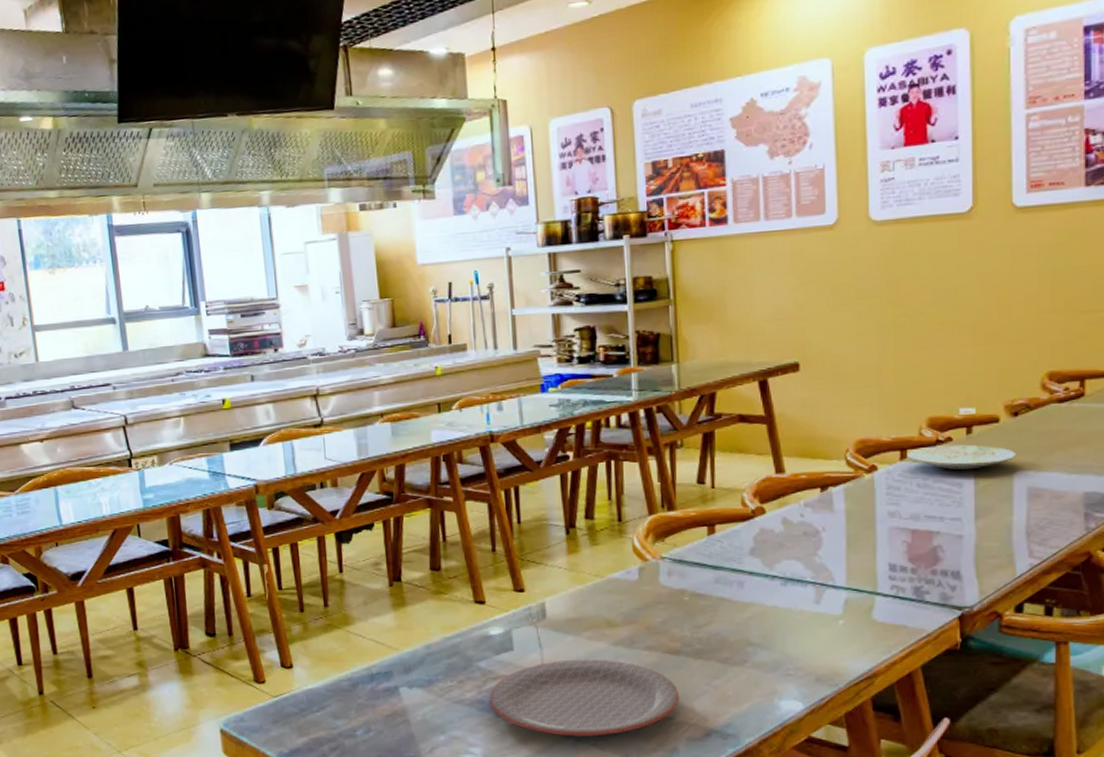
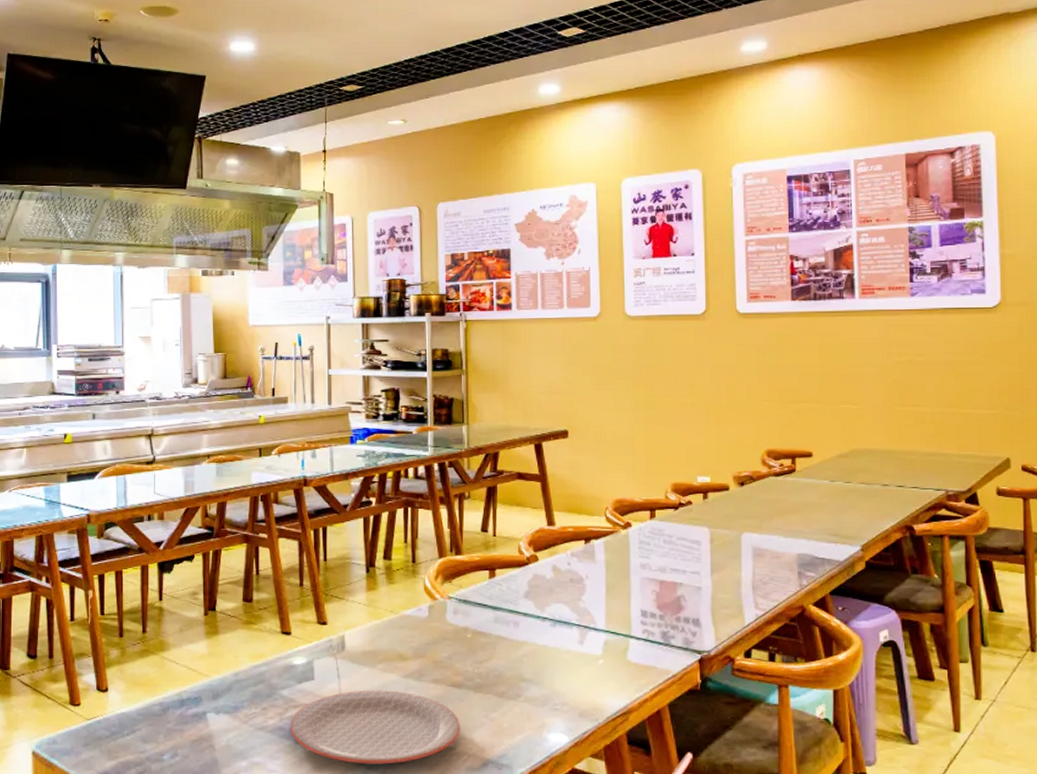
plate: present [907,444,1016,471] -> none [655,508,743,530]

